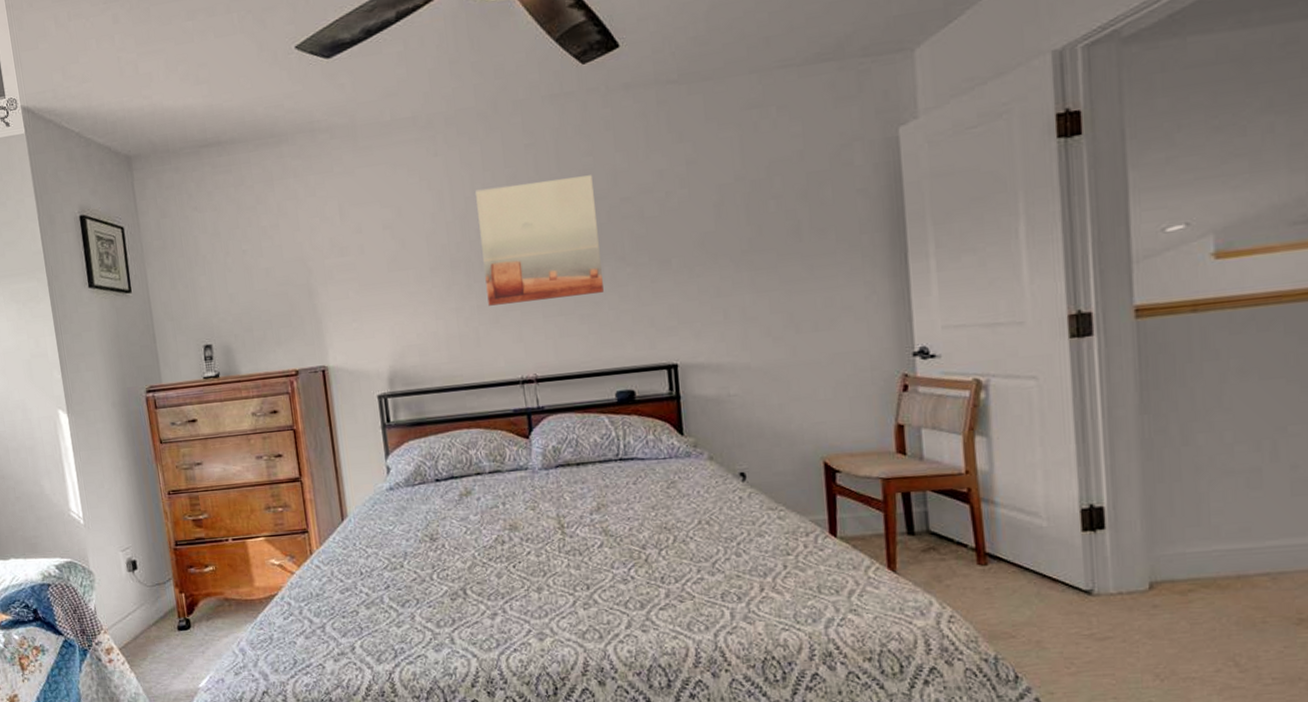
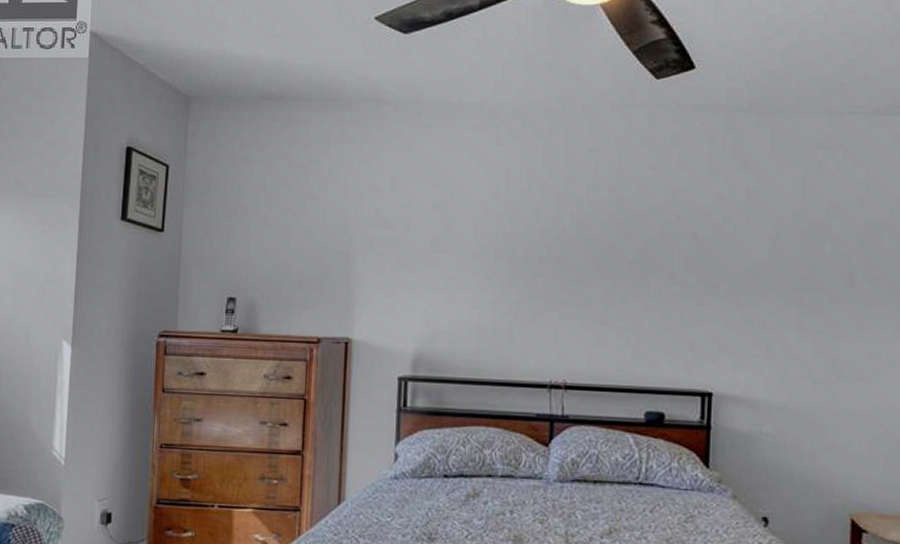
wall art: present [476,175,604,306] -> none [527,185,651,307]

